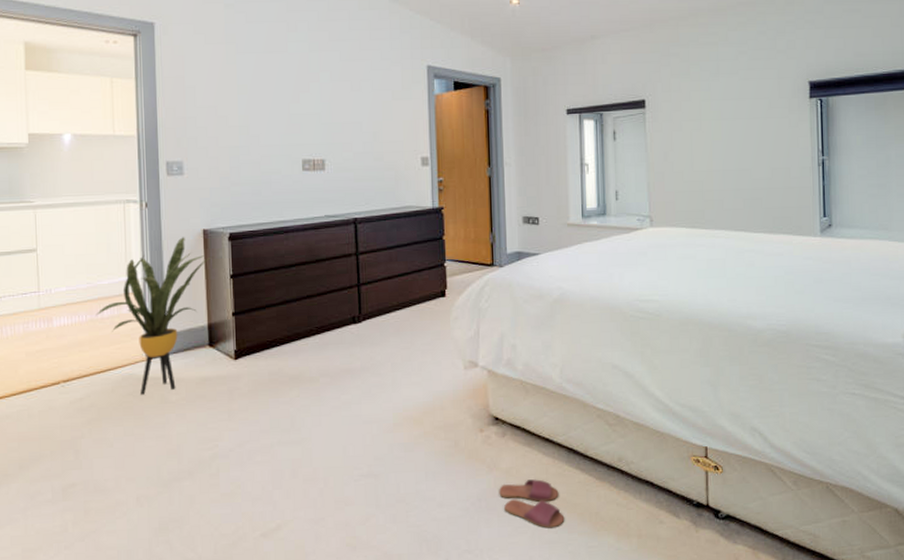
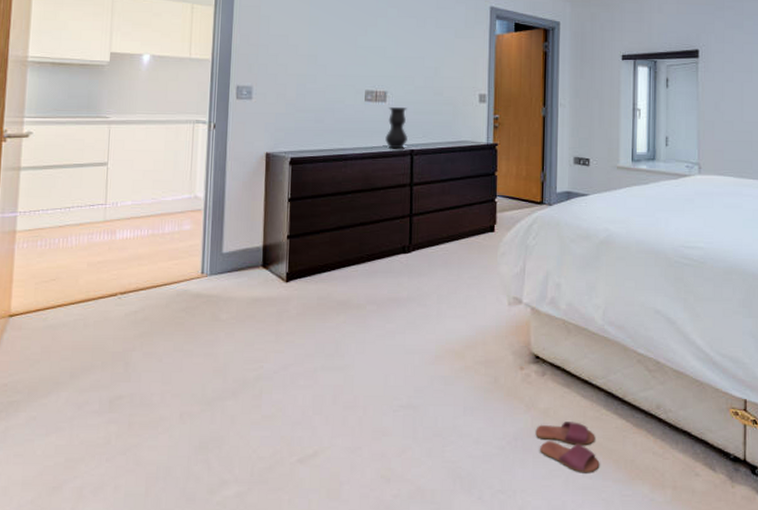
house plant: present [96,237,215,395] -> none [157,159,275,311]
vase: none [327,174,350,219] -> present [385,106,408,149]

